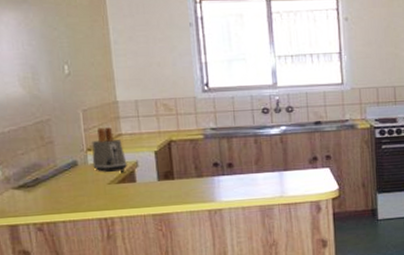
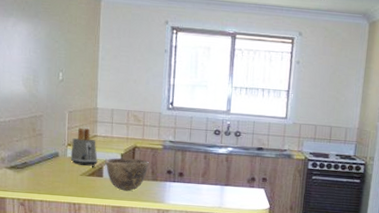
bowl: none [136,154,190,195] -> present [105,158,149,192]

